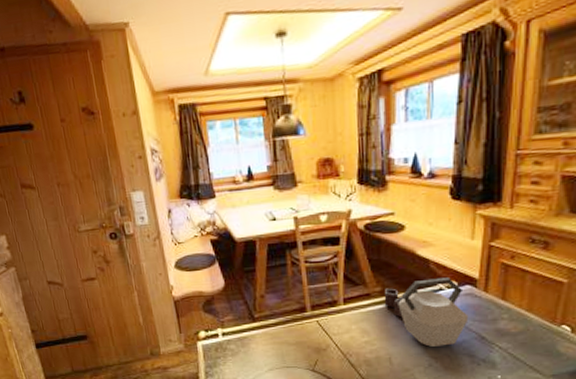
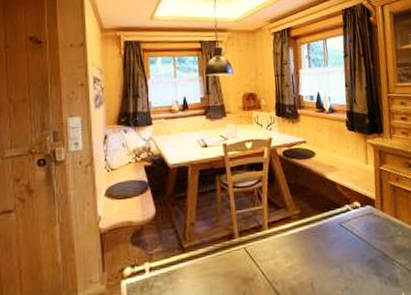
kettle: present [384,278,469,347] -> none [302,199,373,268]

